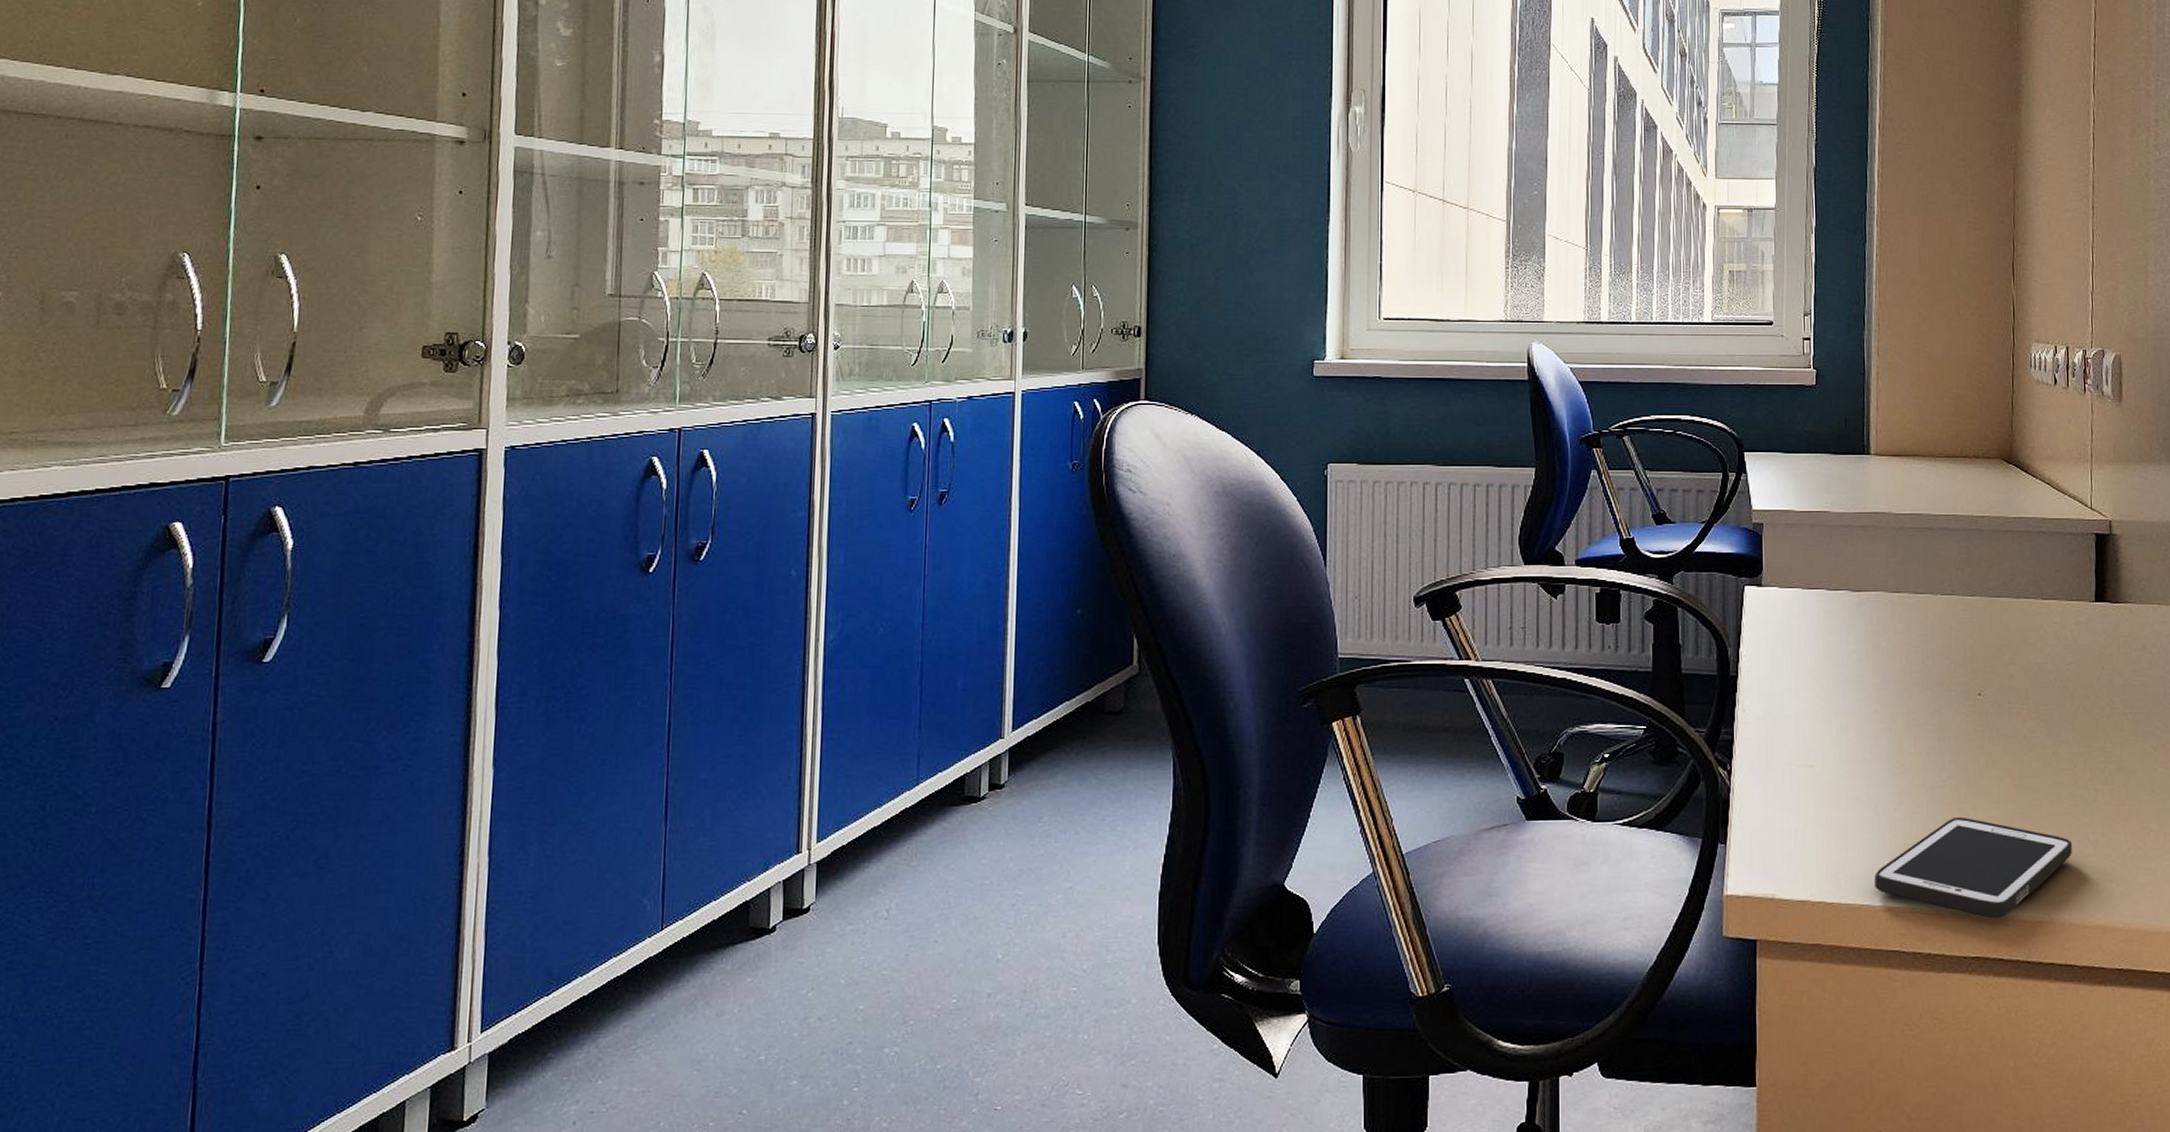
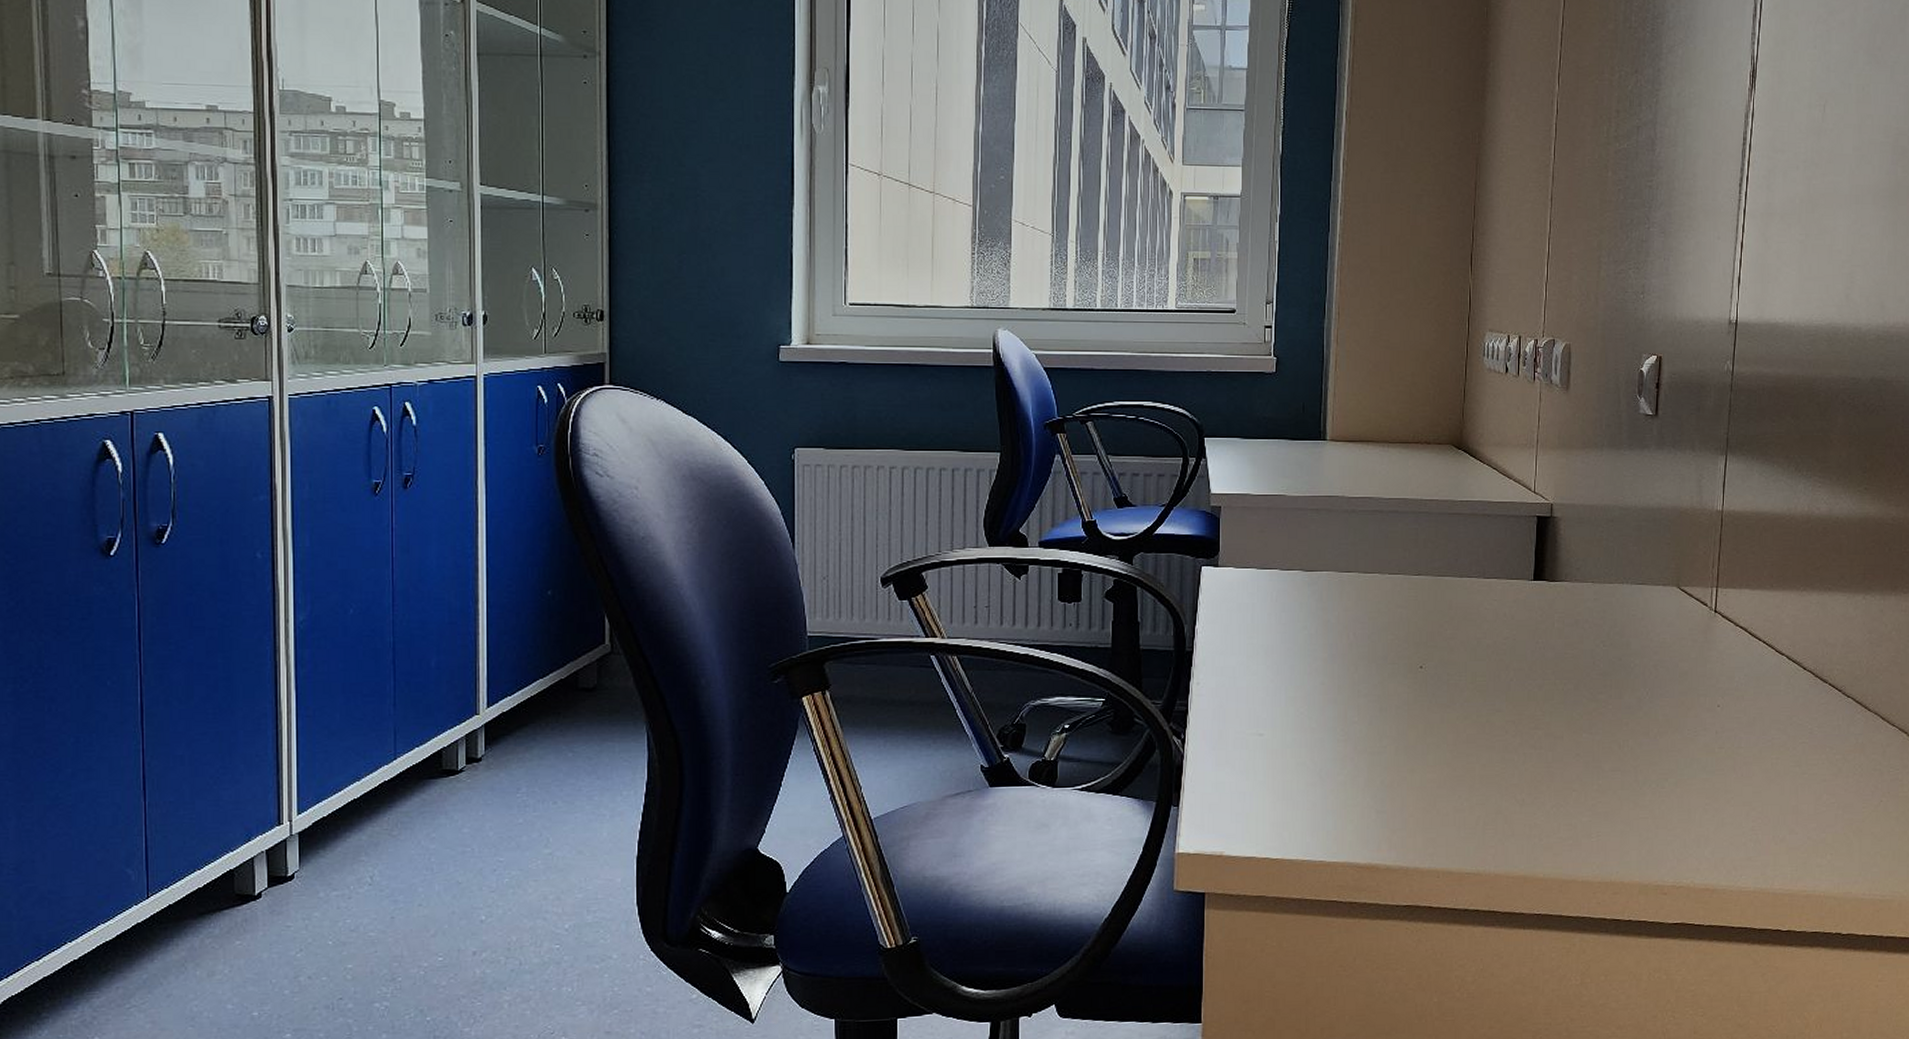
cell phone: present [1874,816,2072,919] -> none [1316,779,1500,871]

